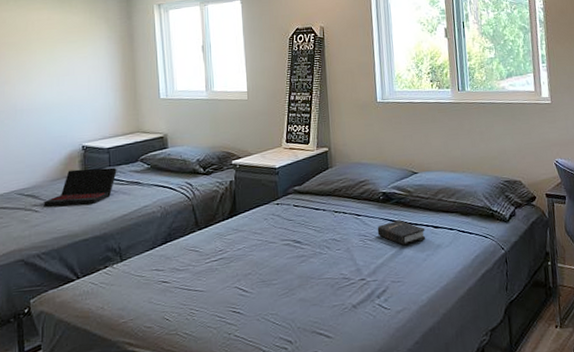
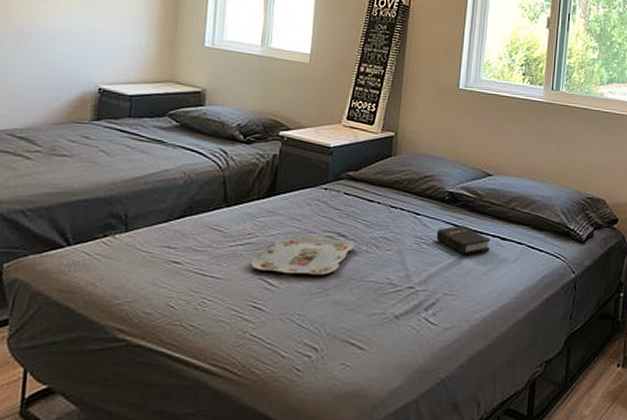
laptop: present [44,167,117,207] -> none [38,115,138,159]
serving tray: none [226,245,310,281] -> present [251,236,355,276]

